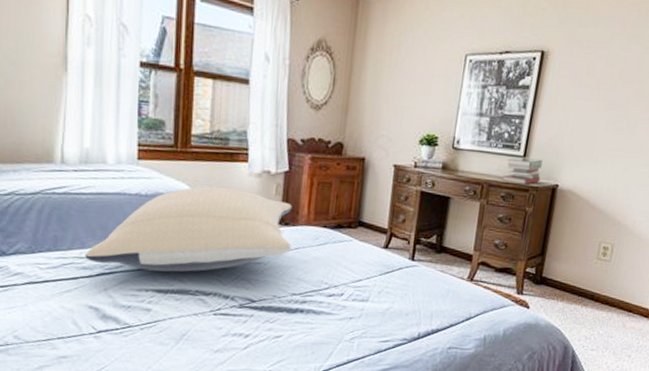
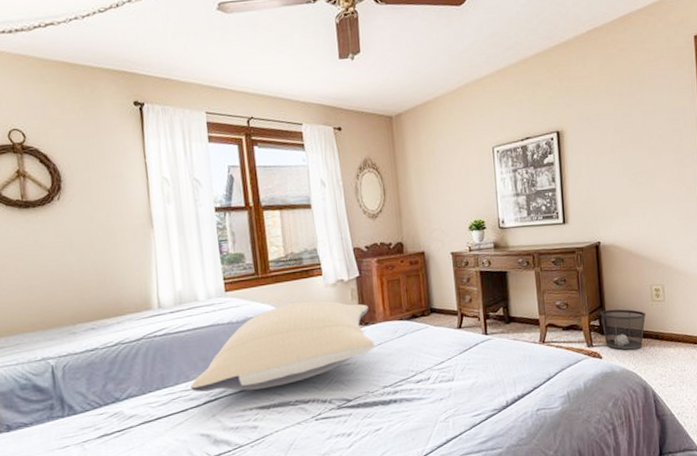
books: present [502,157,543,186] -> none [549,222,583,249]
waste bin: none [536,259,588,306] -> present [600,309,646,350]

